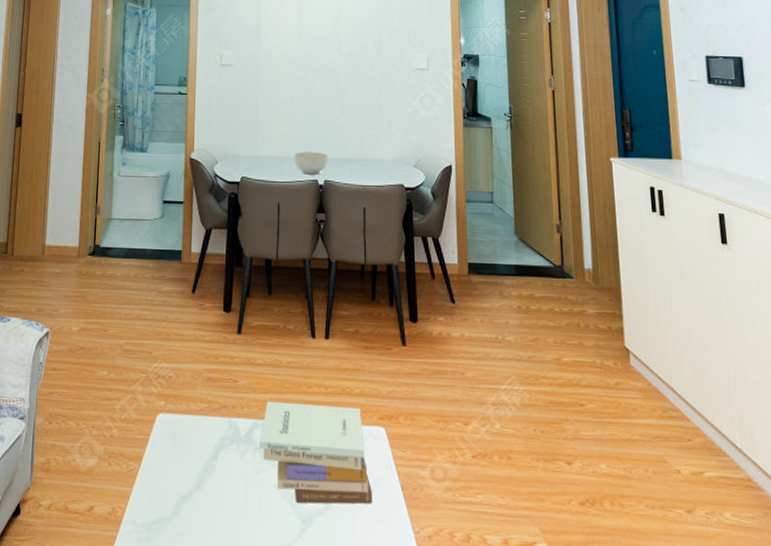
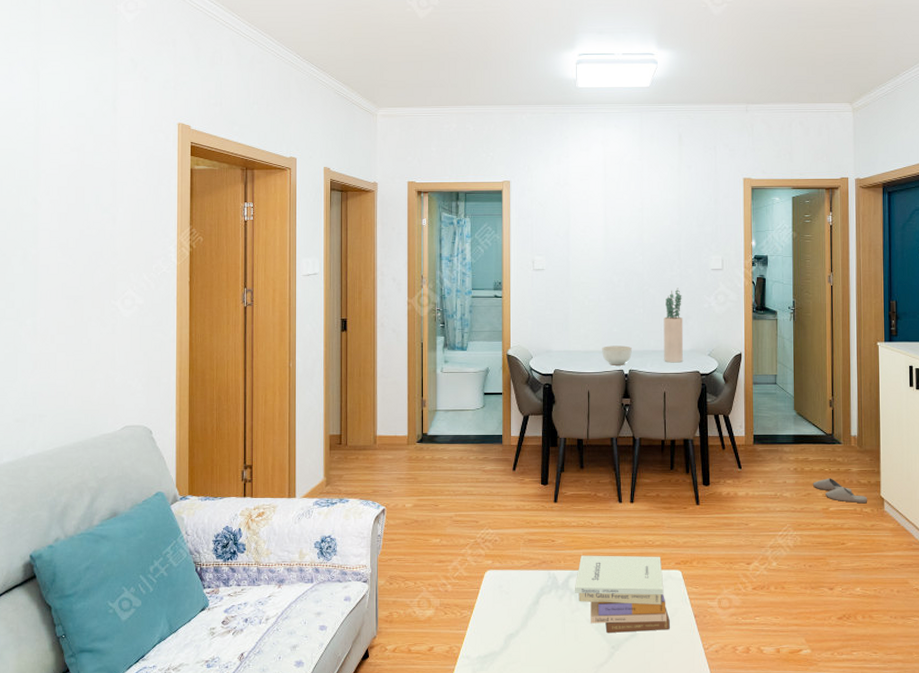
vase: none [363,88,386,174] -> present [664,288,684,363]
slippers: none [540,320,610,355] -> present [812,478,868,504]

